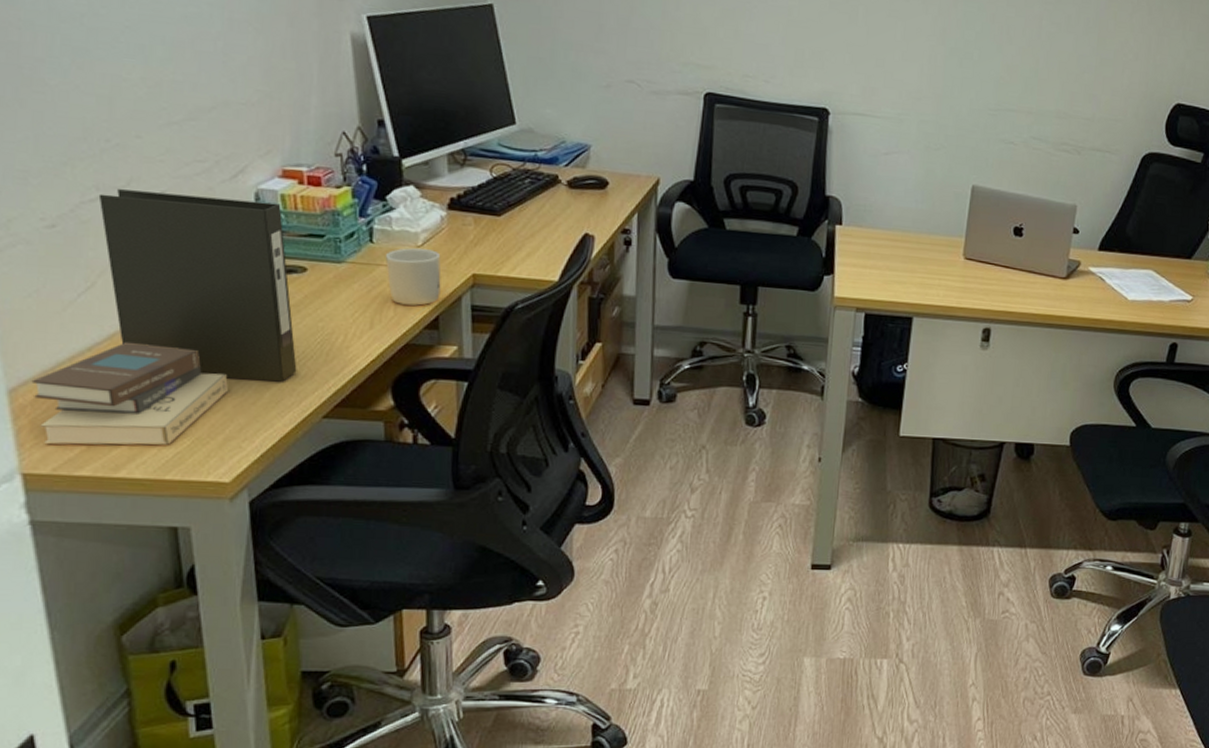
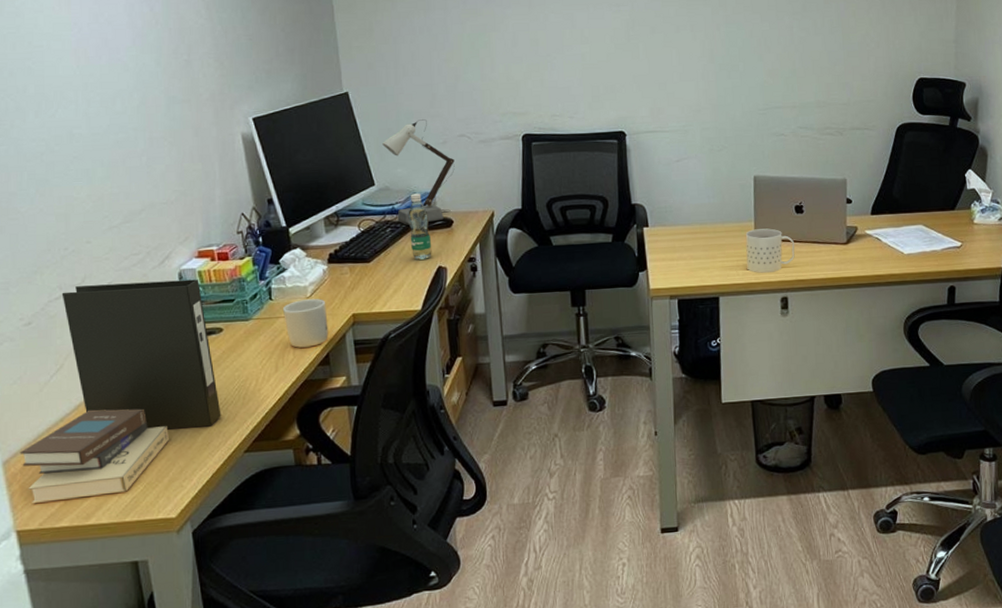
desk lamp: none [530,53,618,180] -> present [382,119,455,226]
bottle: none [553,142,580,223] -> present [408,193,432,260]
mug: none [948,246,1007,300] -> present [745,228,795,274]

